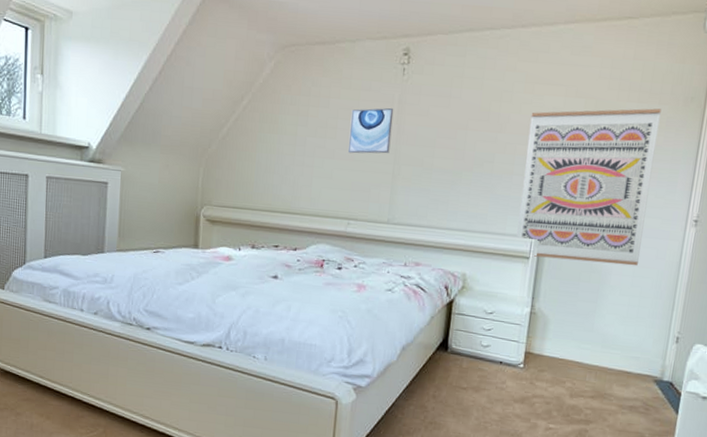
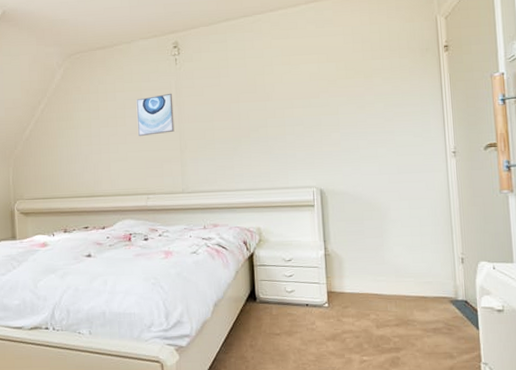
wall art: present [516,108,661,266] -> none [292,62,412,204]

